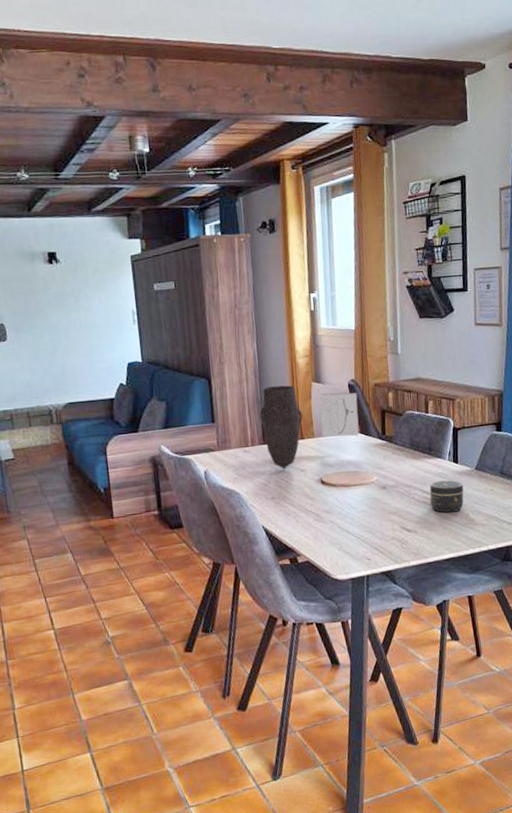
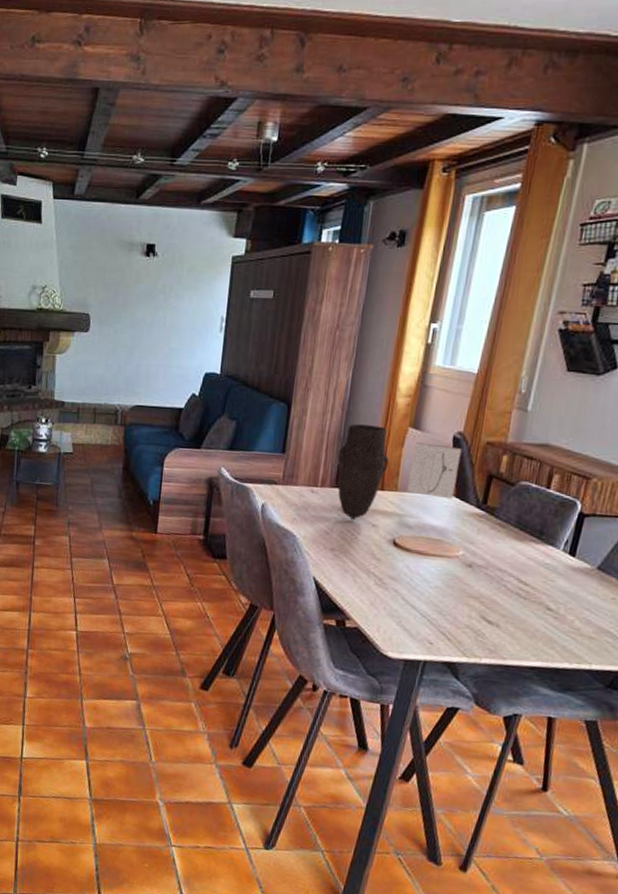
jar: present [429,480,464,513] -> none [525,572,575,614]

